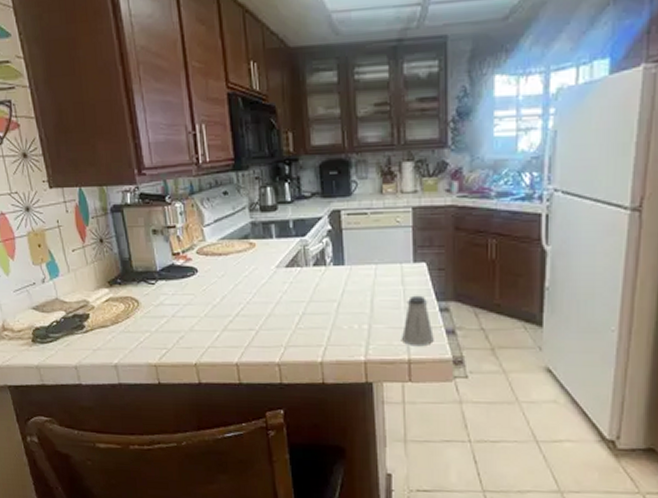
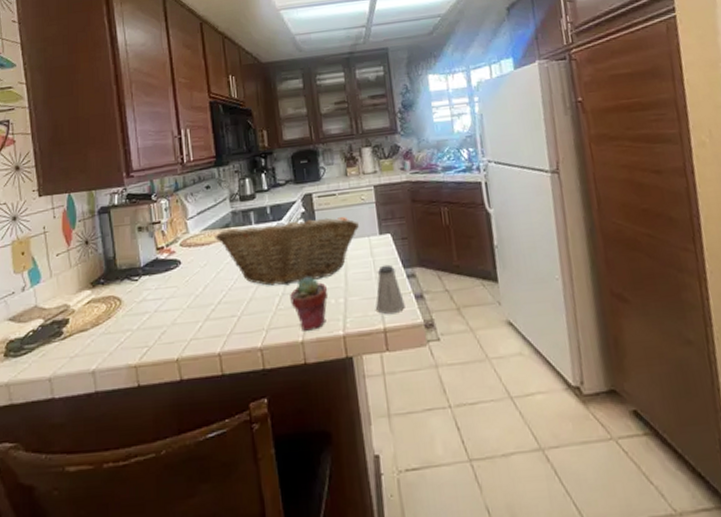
fruit basket: none [233,232,391,305] -> present [215,215,359,286]
potted succulent: none [311,299,352,353] -> present [290,277,328,331]

